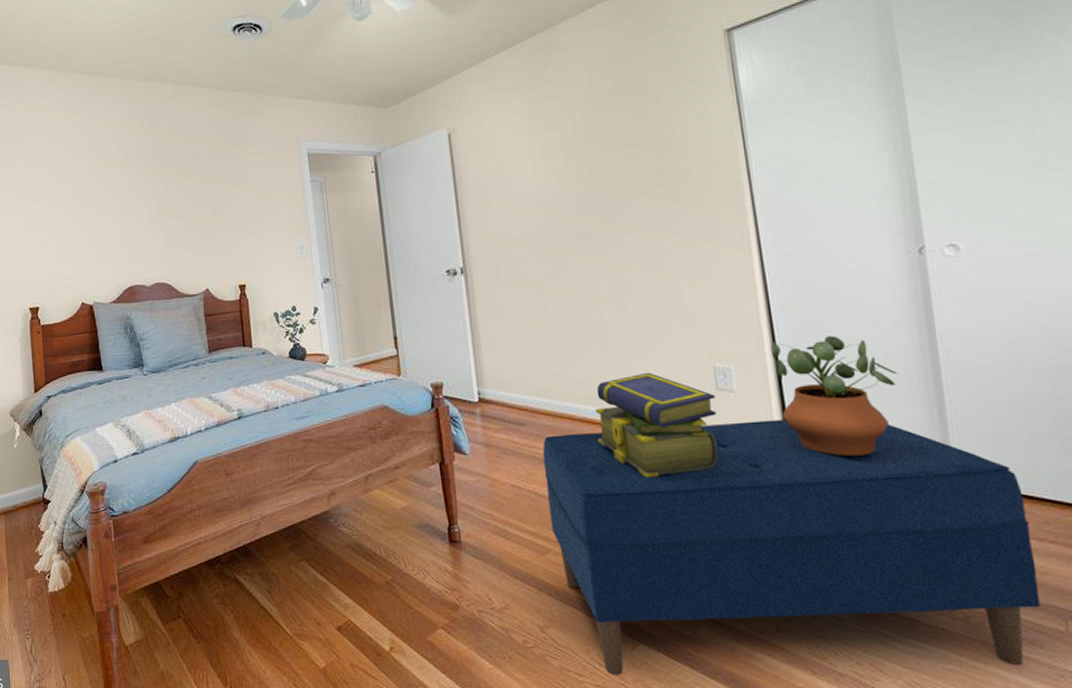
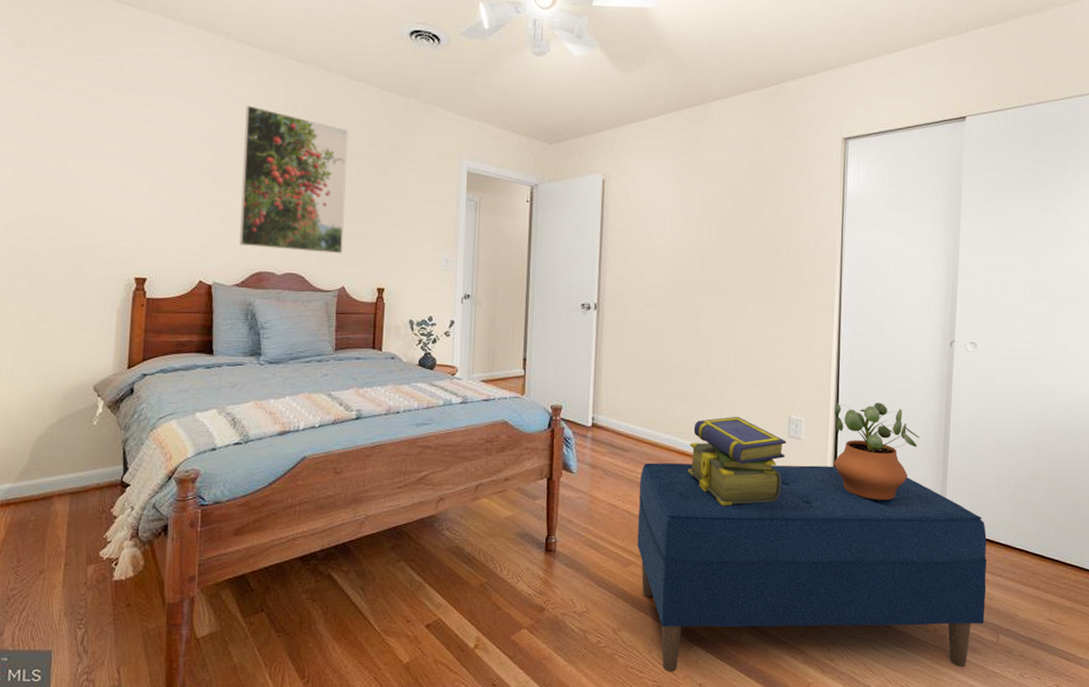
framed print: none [99,130,202,264] -> present [239,105,348,254]

